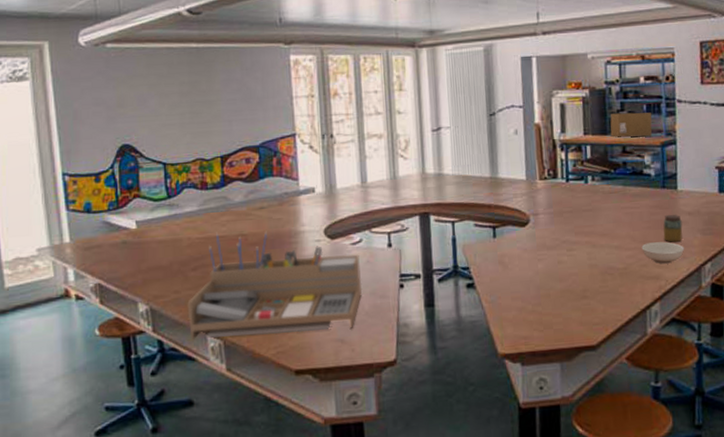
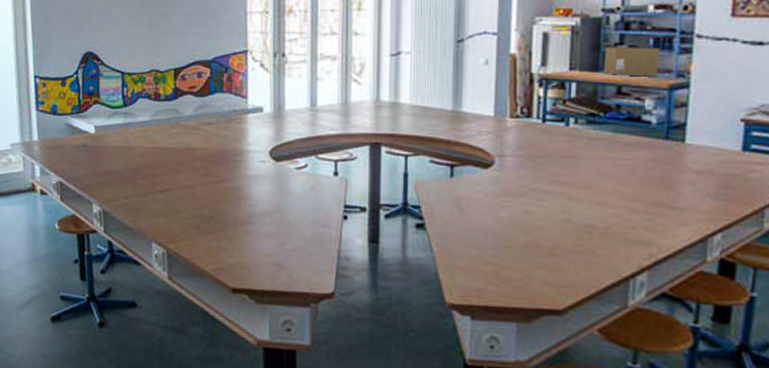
desk organizer: present [187,230,363,341] -> none [135,143,305,254]
bowl: present [641,241,685,264] -> none [630,202,688,229]
peanut butter: present [663,214,683,243] -> none [660,171,688,205]

